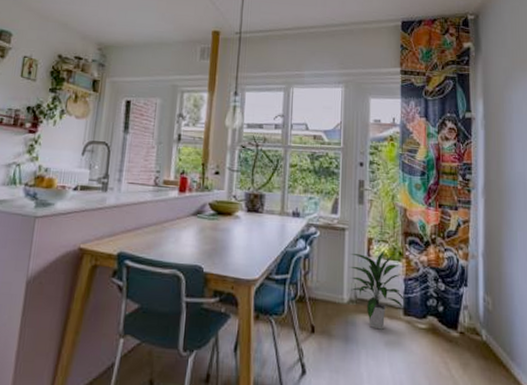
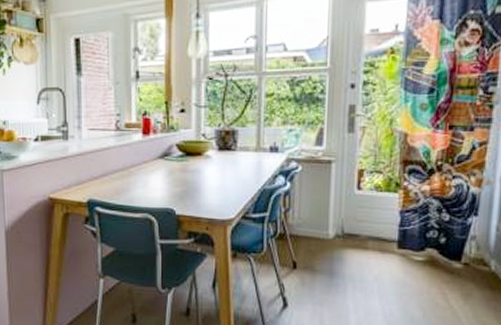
indoor plant: present [349,251,406,330] -> none [335,182,401,264]

